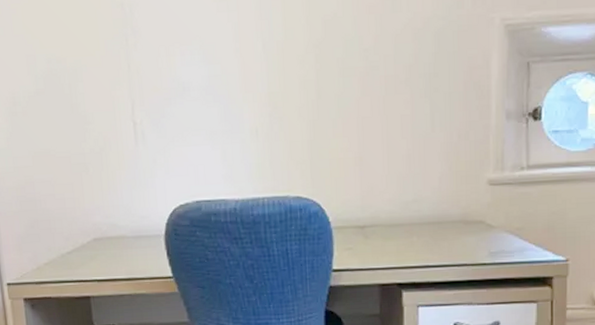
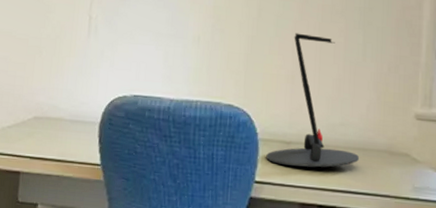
desk lamp: none [341,110,435,250] -> present [266,33,360,168]

